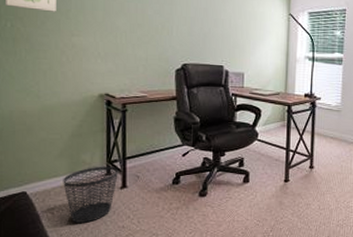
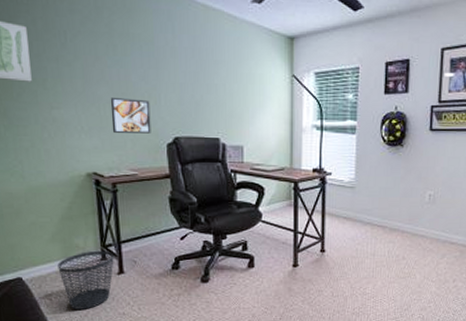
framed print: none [126,28,163,60] -> present [110,98,151,134]

